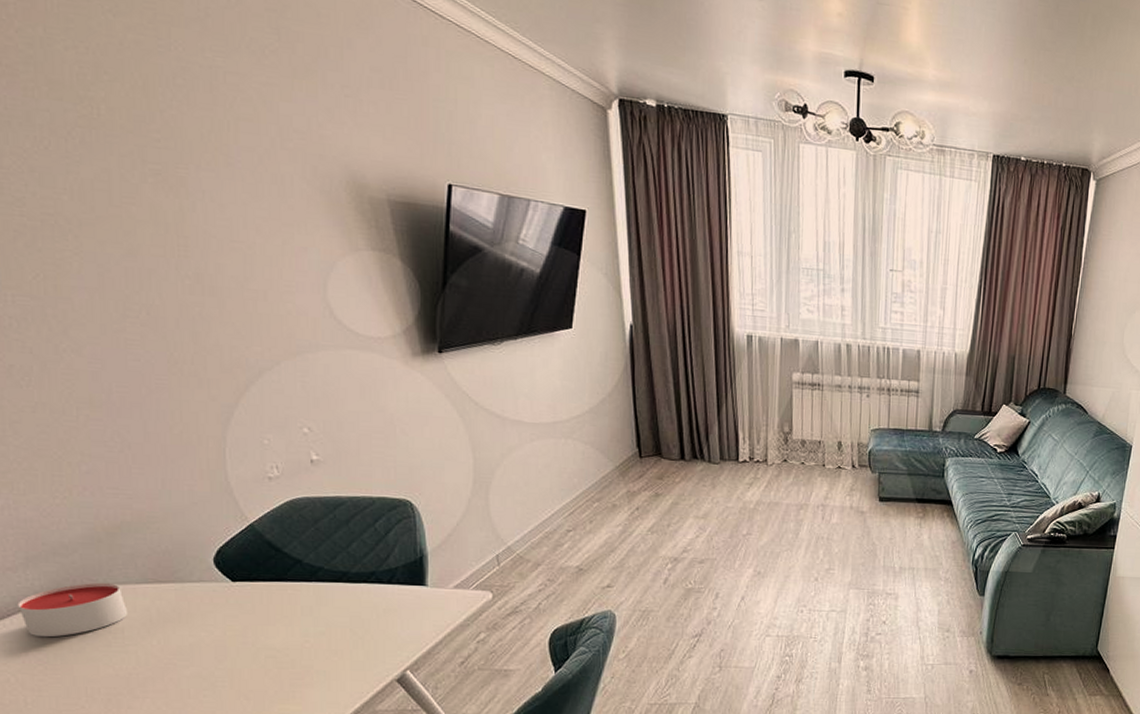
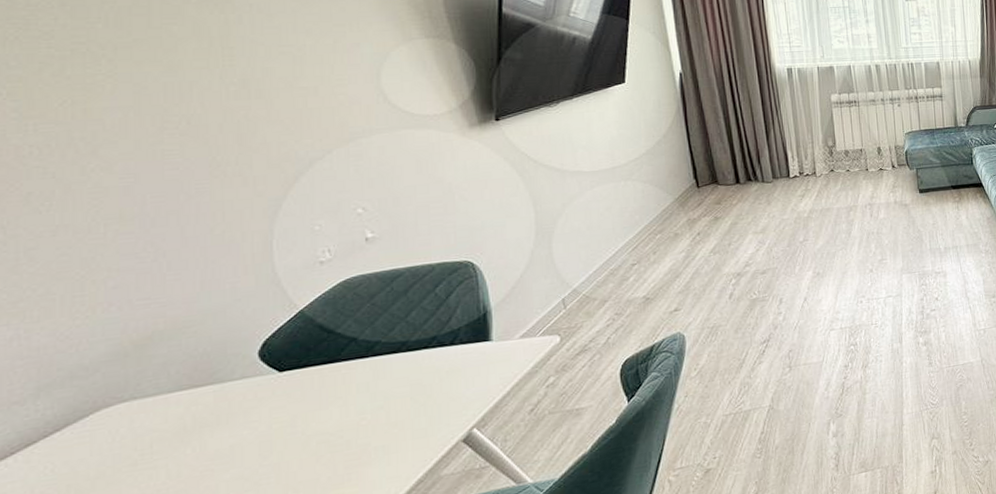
candle: present [17,582,127,638] -> none [24,397,157,471]

